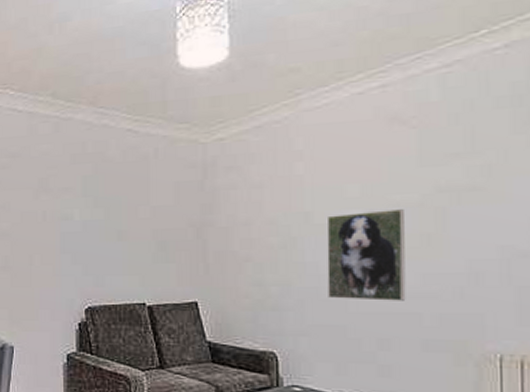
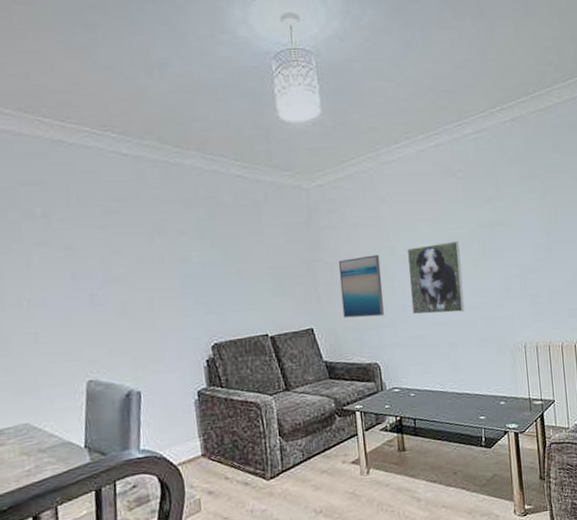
wall art: none [234,221,290,296] -> present [338,254,384,319]

